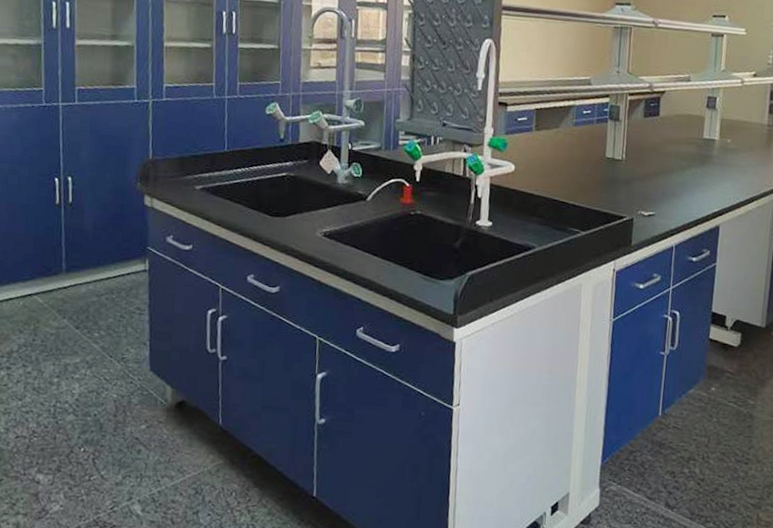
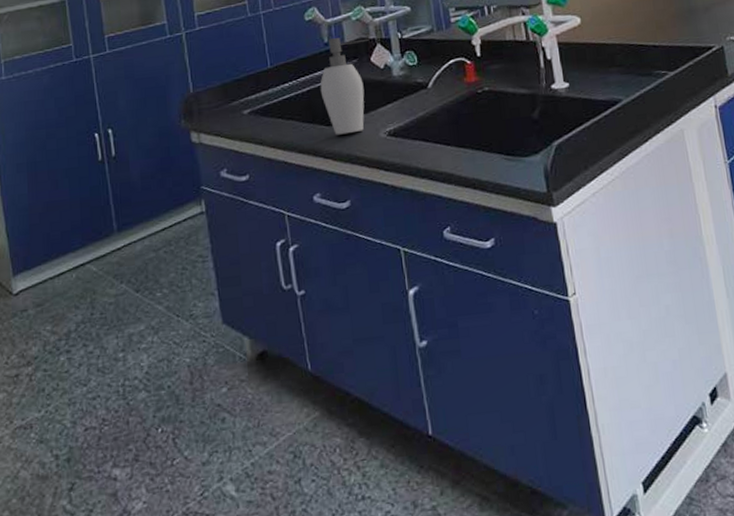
soap dispenser: none [269,136,321,227] -> present [320,38,369,135]

